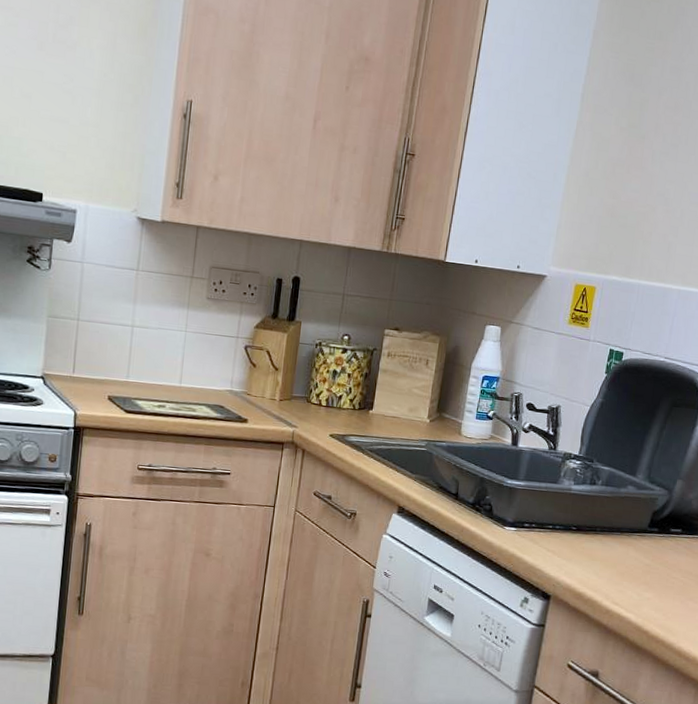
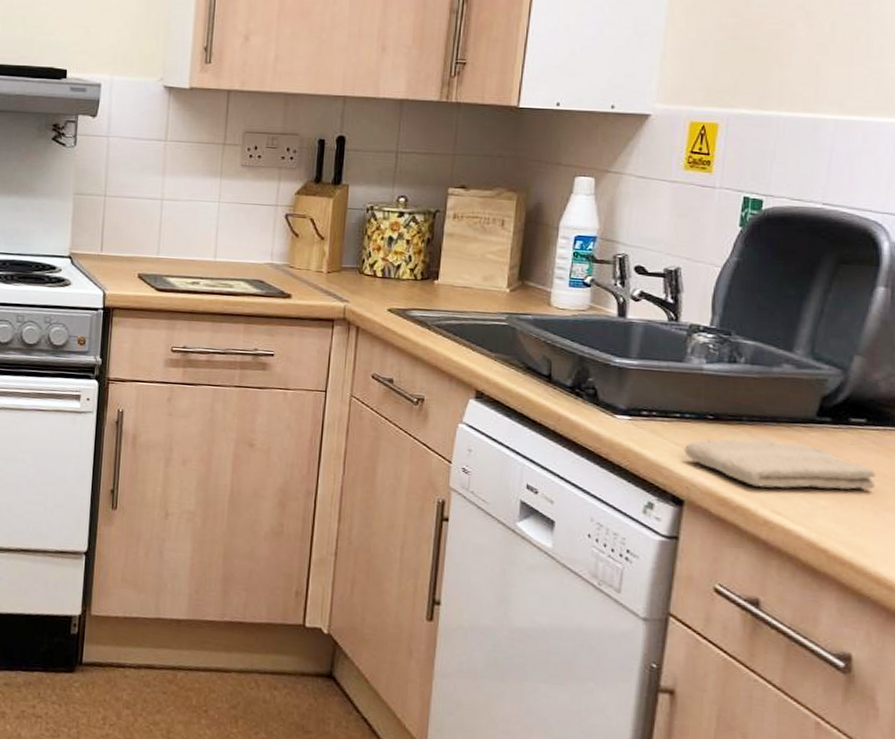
washcloth: none [553,545,685,584] -> present [684,439,877,490]

